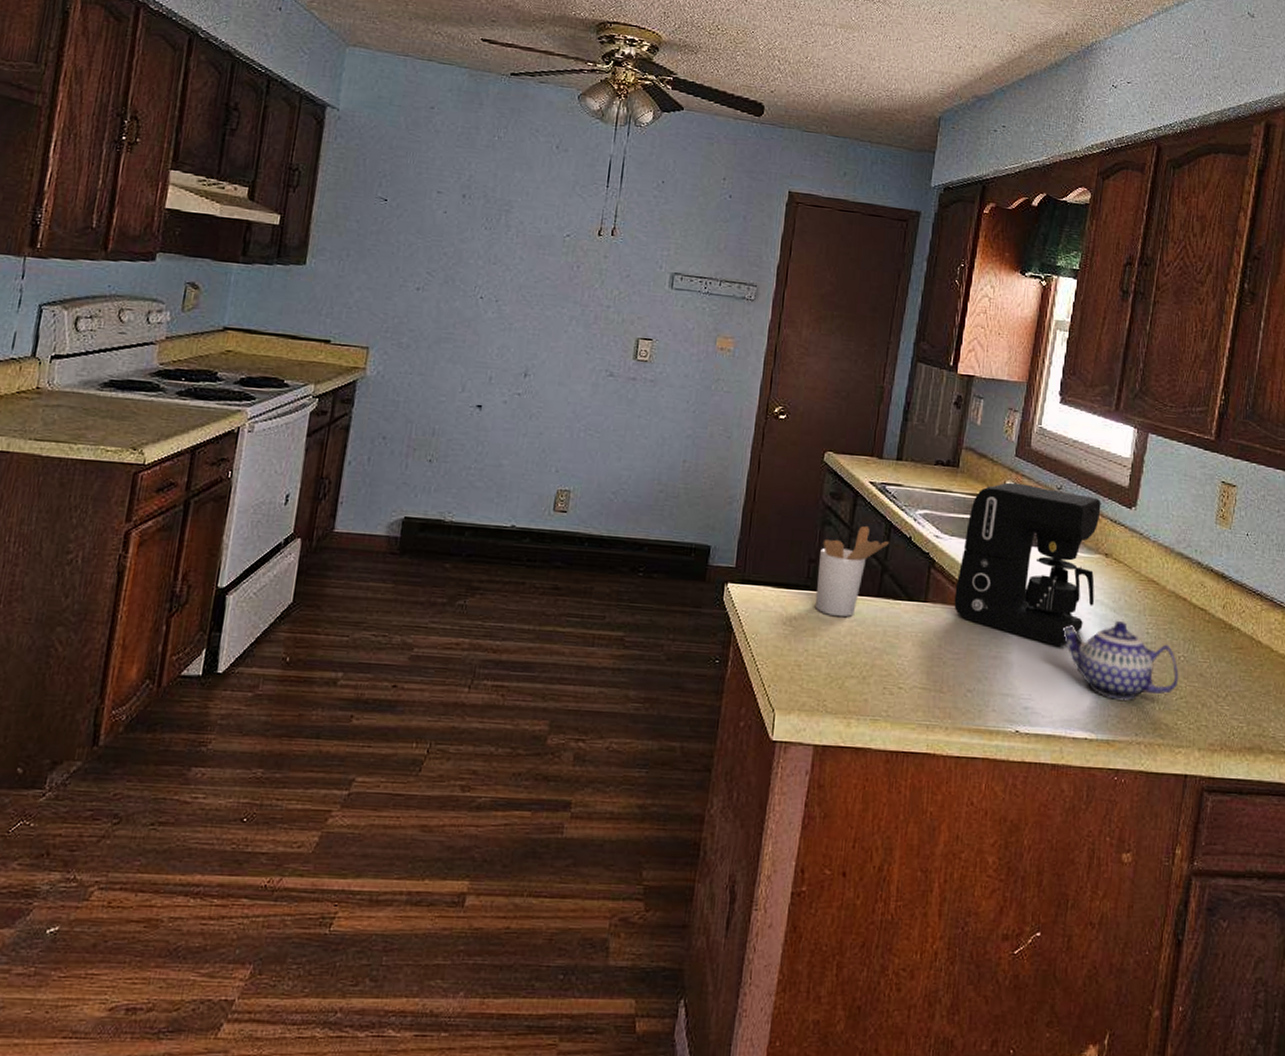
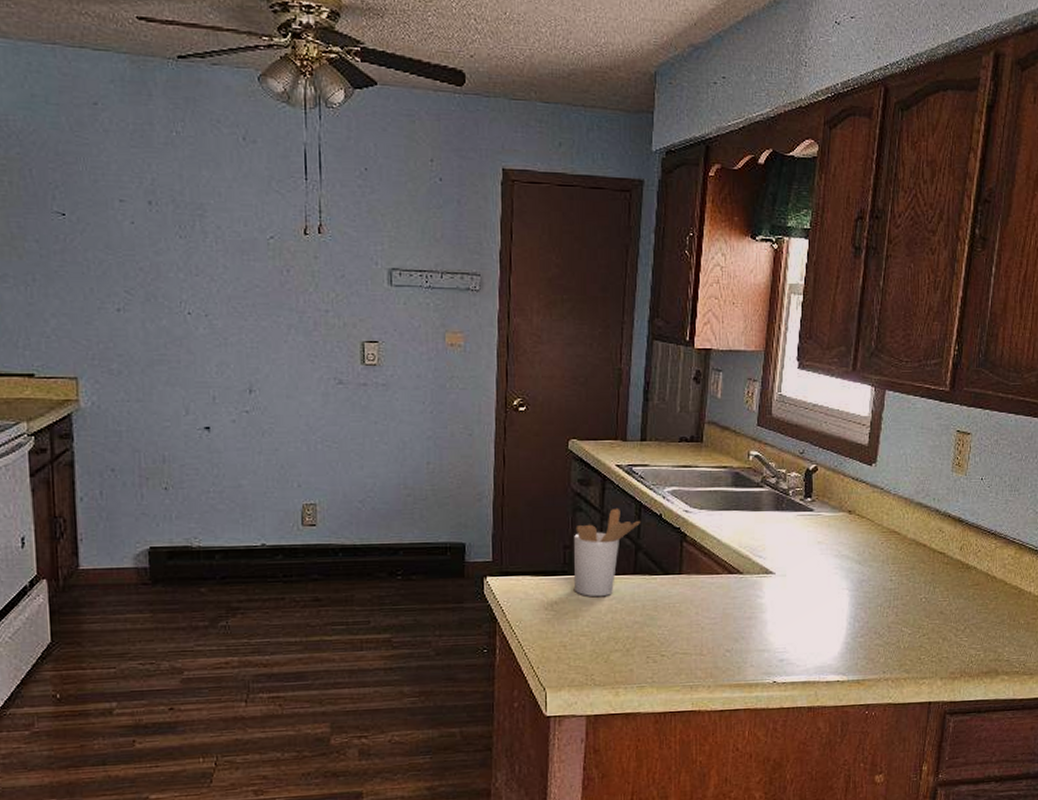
coffee maker: present [954,482,1101,645] -> none [708,451,843,601]
teapot: present [1063,620,1179,700] -> none [812,571,921,643]

